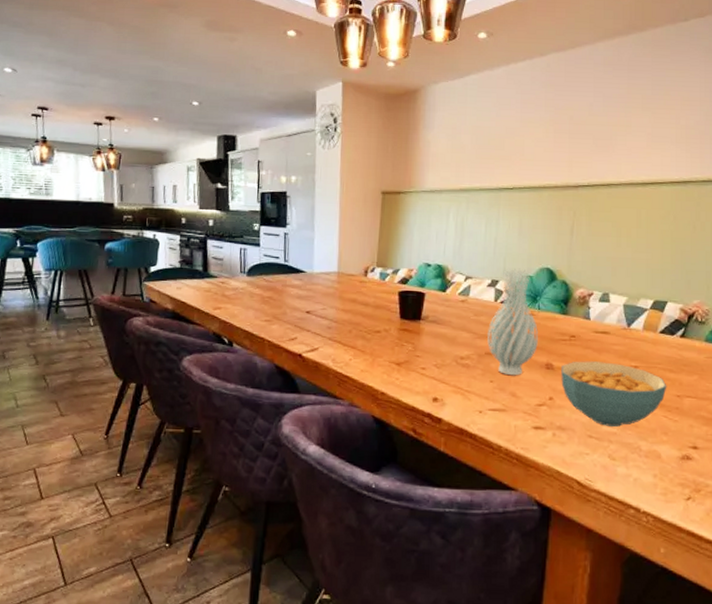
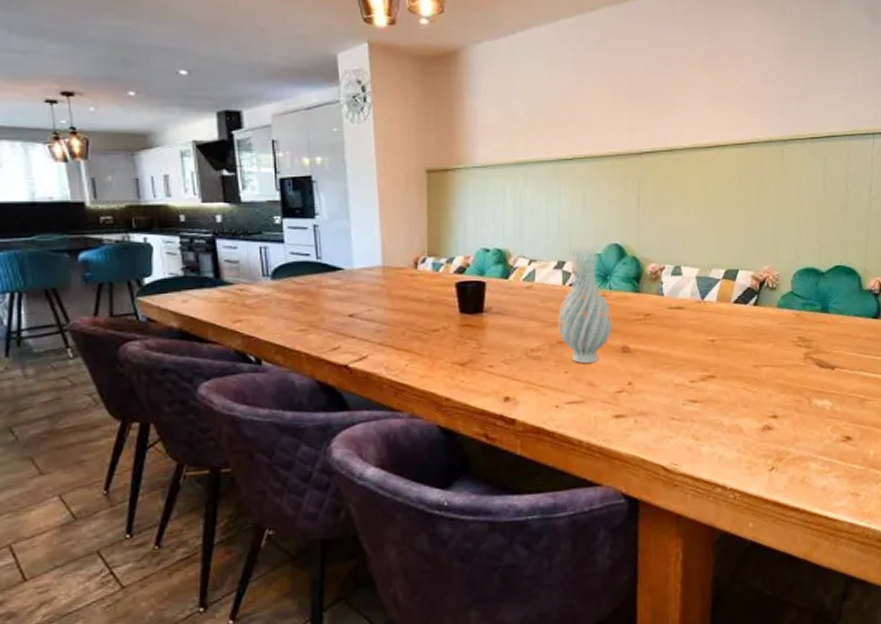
cereal bowl: present [561,361,667,427] -> none [638,338,744,406]

